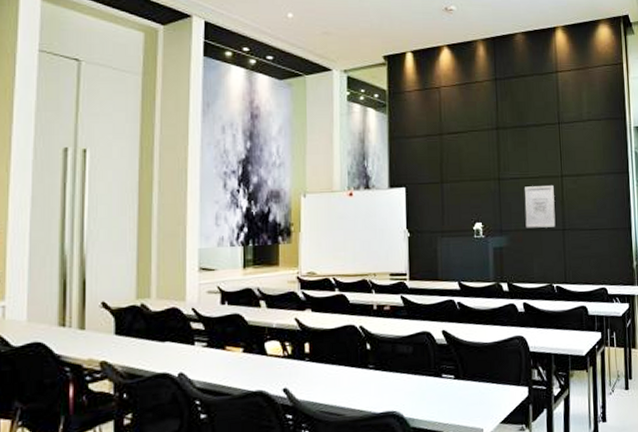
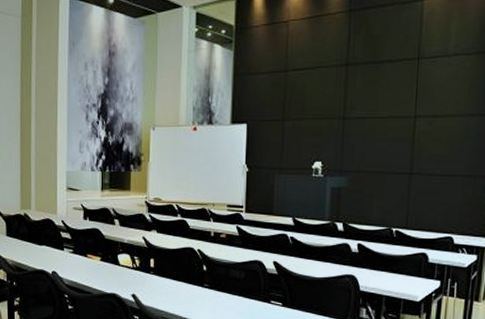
wall art: present [524,186,556,228] -> none [368,127,404,170]

